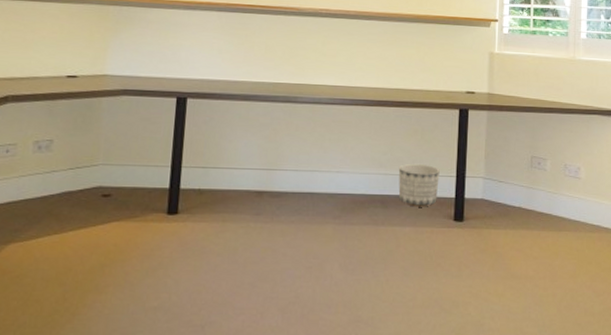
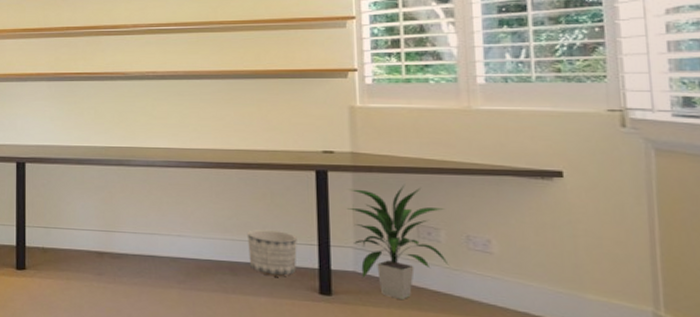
indoor plant: none [480,122,551,222] -> present [346,185,449,301]

